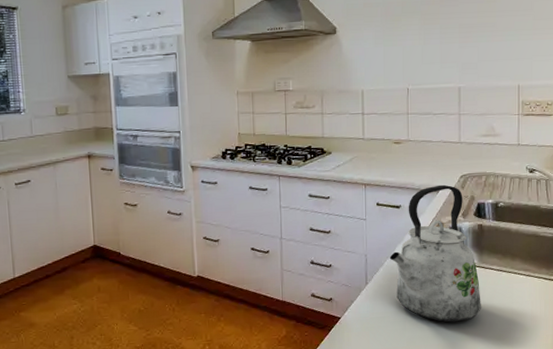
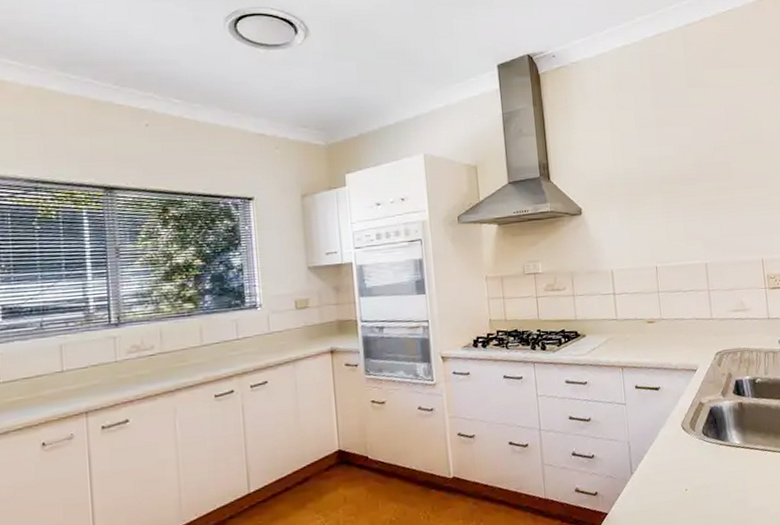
kettle: present [389,184,481,323] -> none [652,362,751,511]

